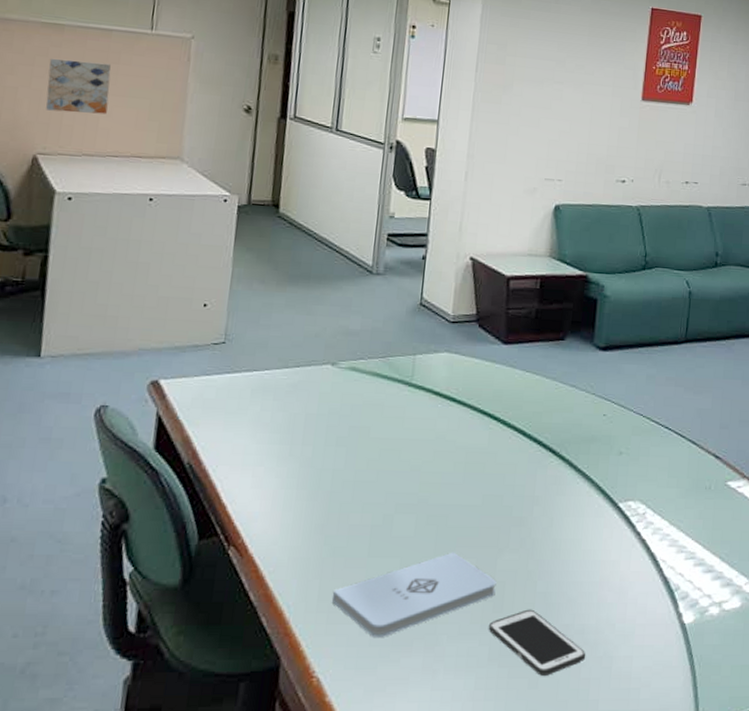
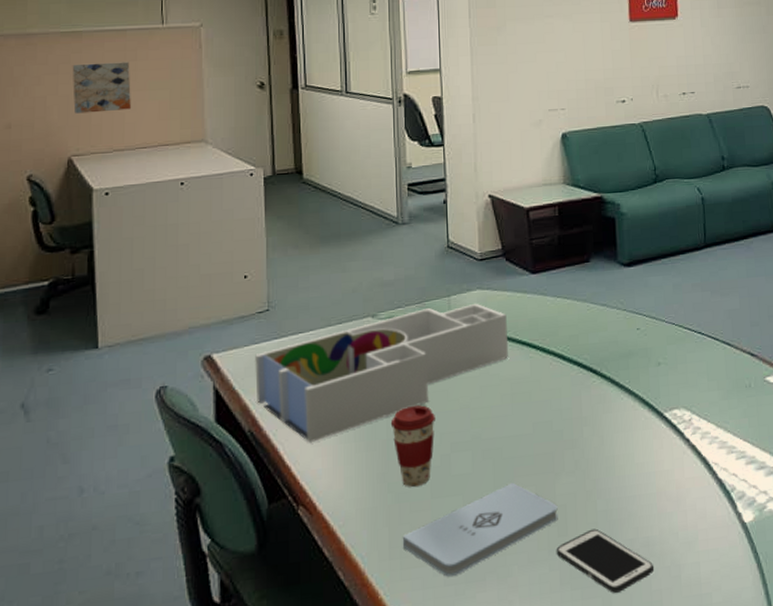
desk organizer: none [200,363,472,483] -> present [255,303,508,443]
coffee cup: none [337,461,384,542] -> present [391,405,435,487]

